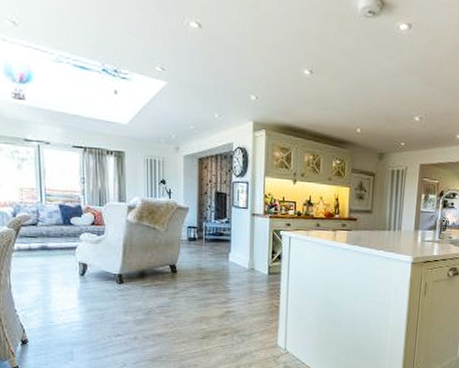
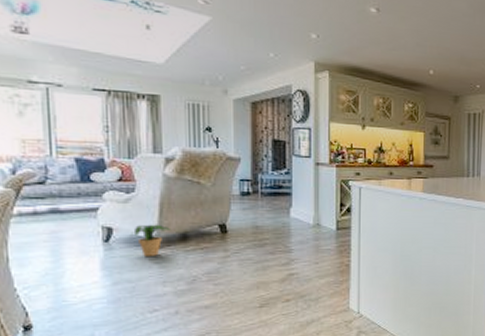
potted plant: none [100,262,131,289] -> present [129,224,170,256]

